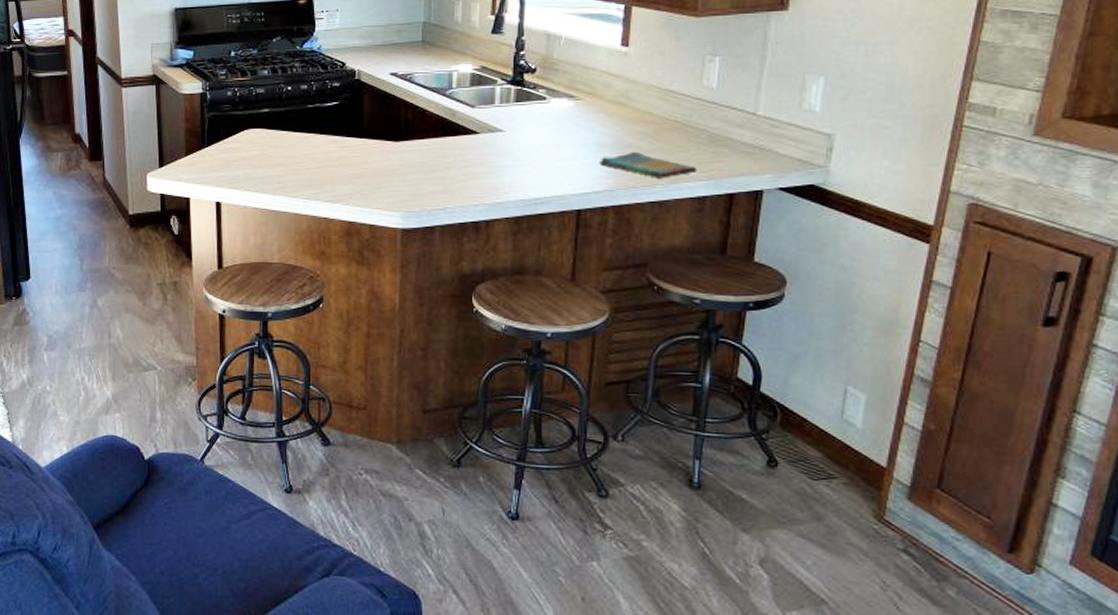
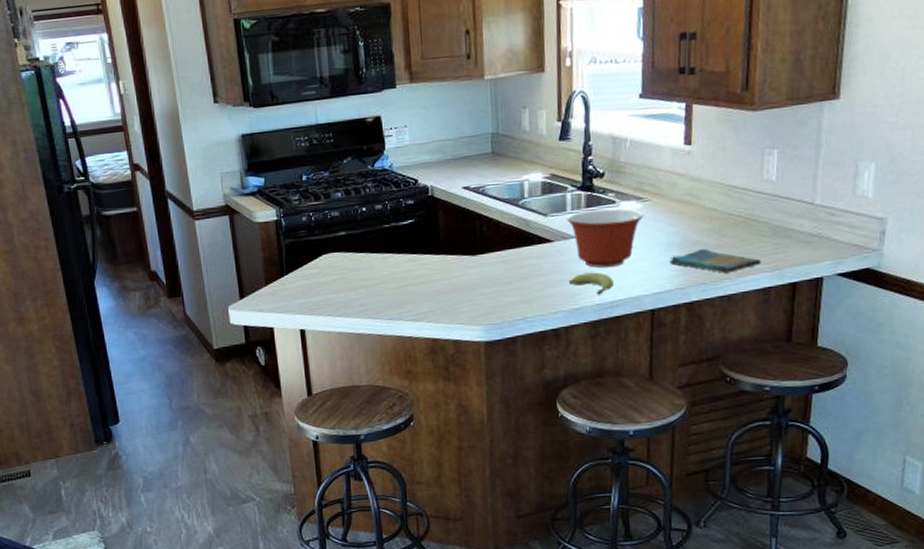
fruit: none [492,167,539,191] -> present [568,272,614,295]
mixing bowl: none [494,105,575,164] -> present [566,208,644,268]

